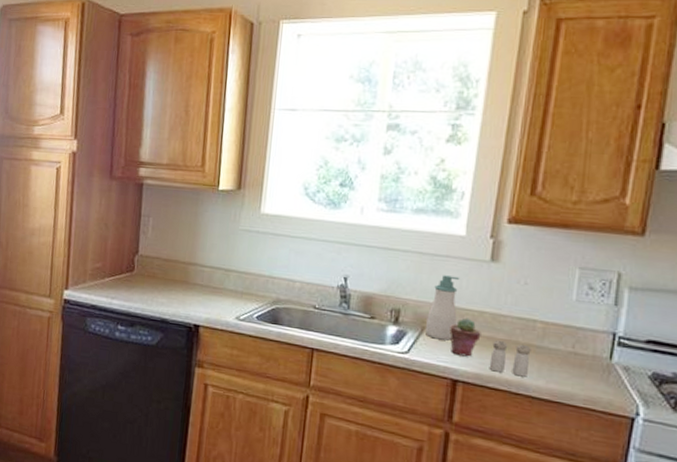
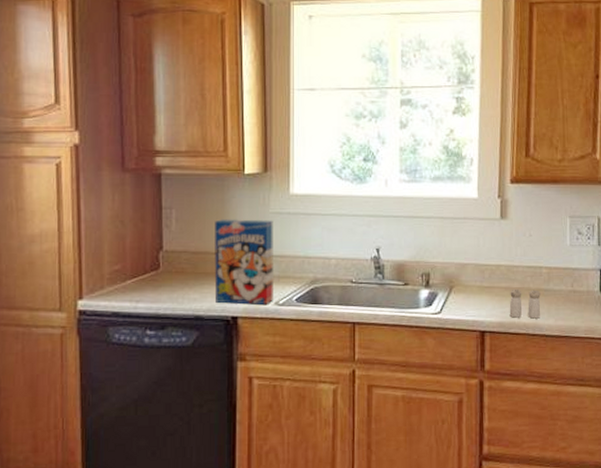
cereal box: none [181,231,242,318] -> present [214,219,273,305]
soap bottle: present [424,275,460,341] -> none [452,236,479,296]
potted succulent: present [449,318,481,357] -> none [474,272,500,308]

